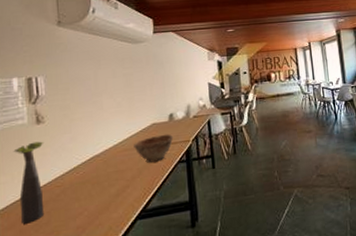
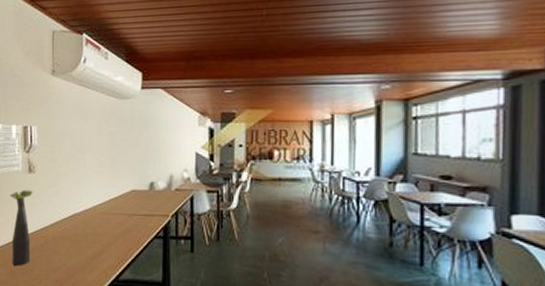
bowl: present [134,134,174,163] -> none [112,203,153,232]

